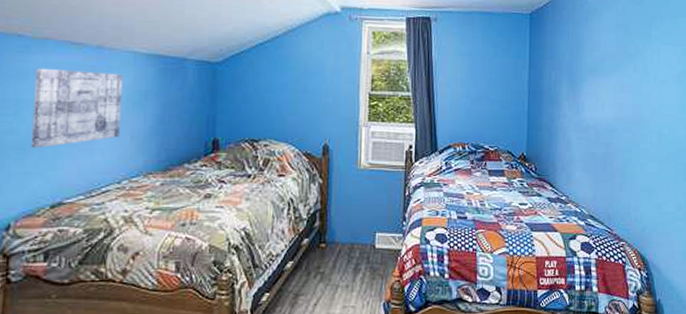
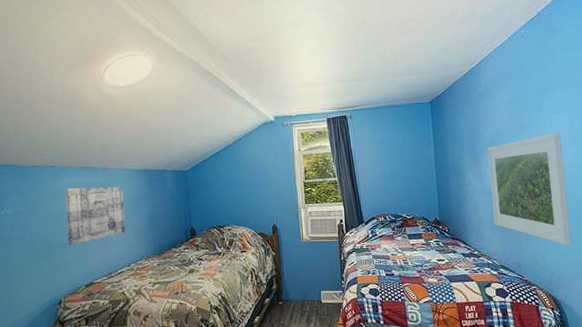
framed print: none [586,67,667,197] -> present [487,133,571,246]

